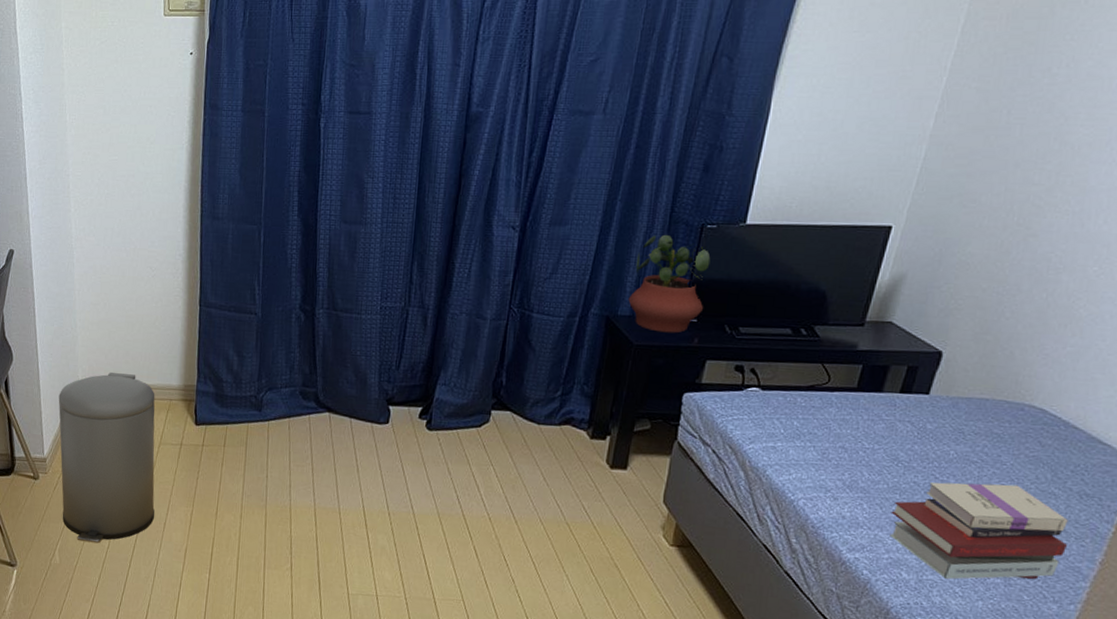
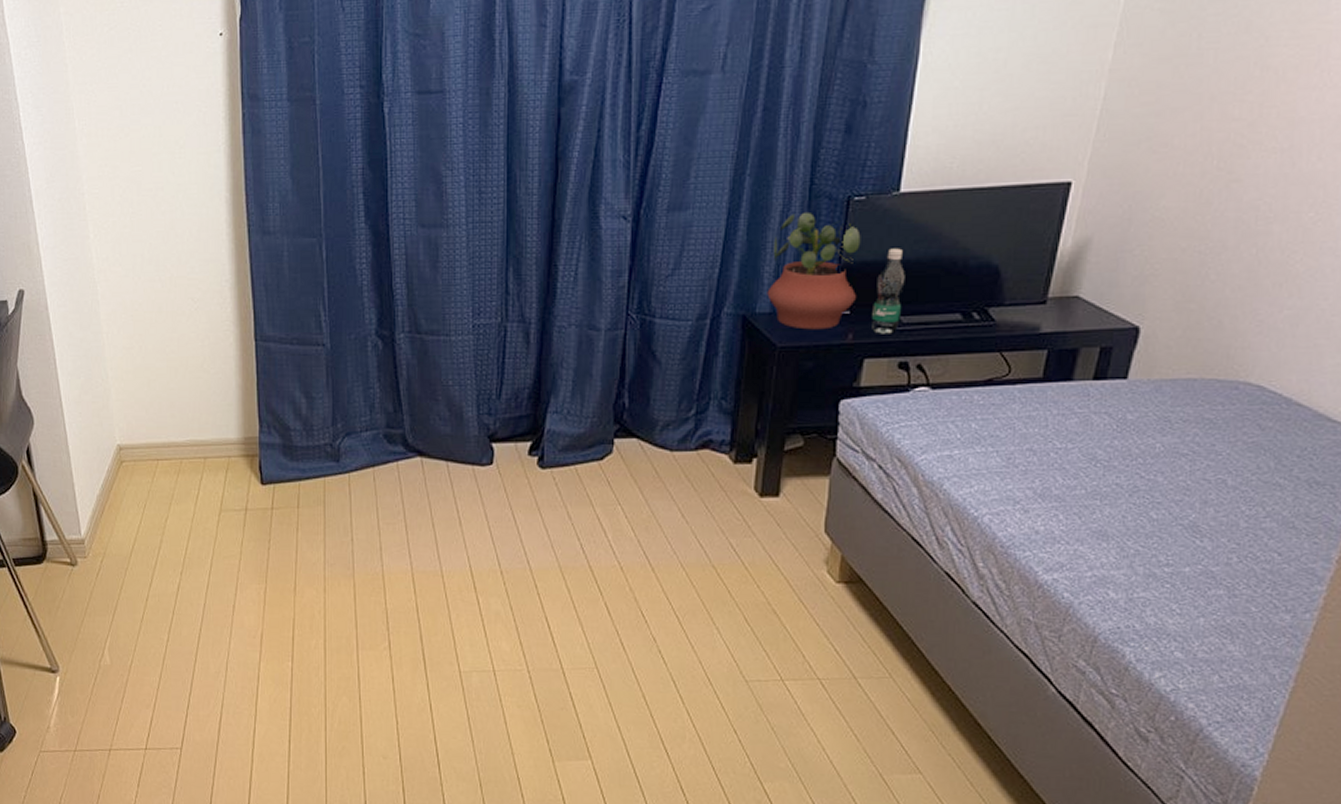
pedal bin: present [58,371,155,544] -> none [93,428,220,637]
bottle: none [713,270,747,341] -> present [870,248,907,334]
books: present [890,482,1068,579] -> none [1091,478,1297,595]

